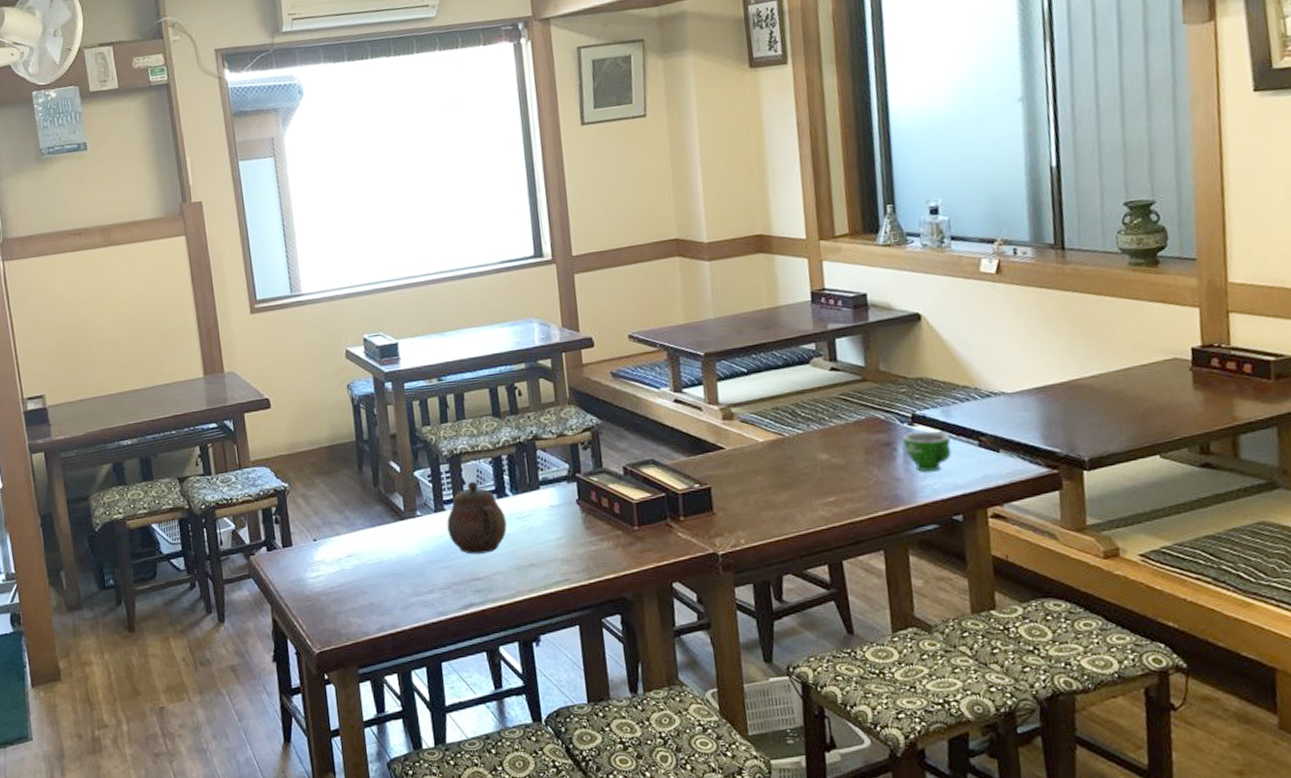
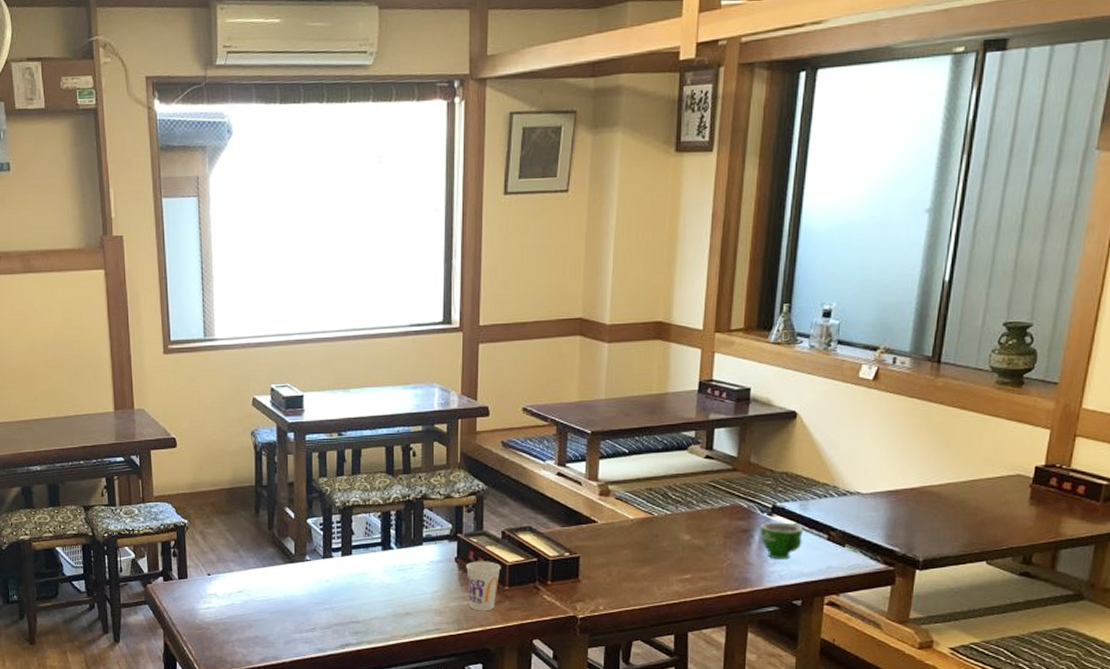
teapot: present [447,481,507,554] -> none [333,532,388,599]
cup: none [589,500,628,556] -> present [466,561,501,611]

